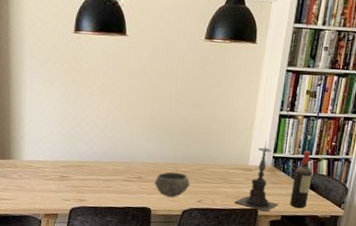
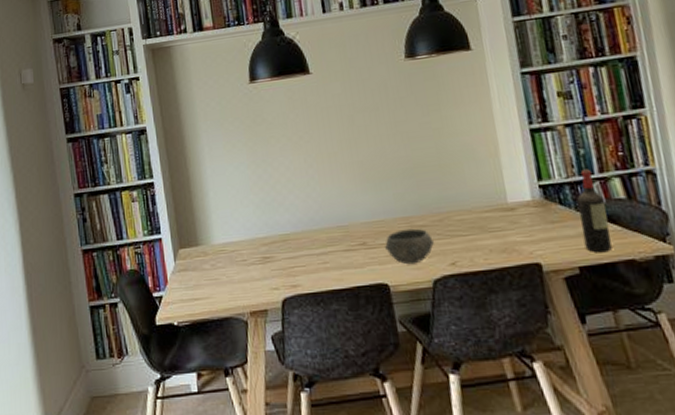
candle holder: present [234,140,278,212] -> none [503,166,569,265]

